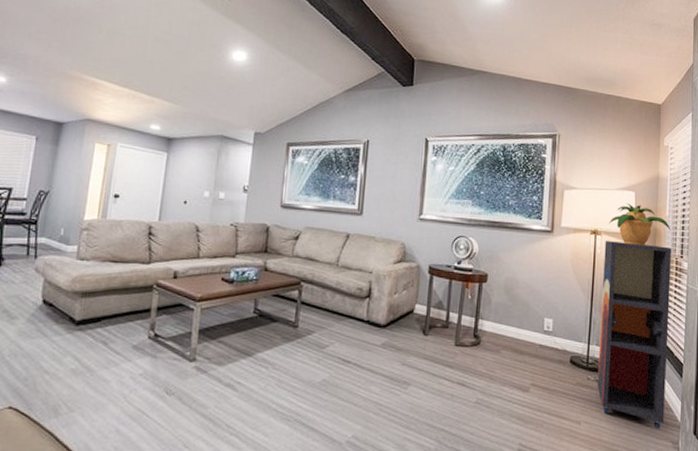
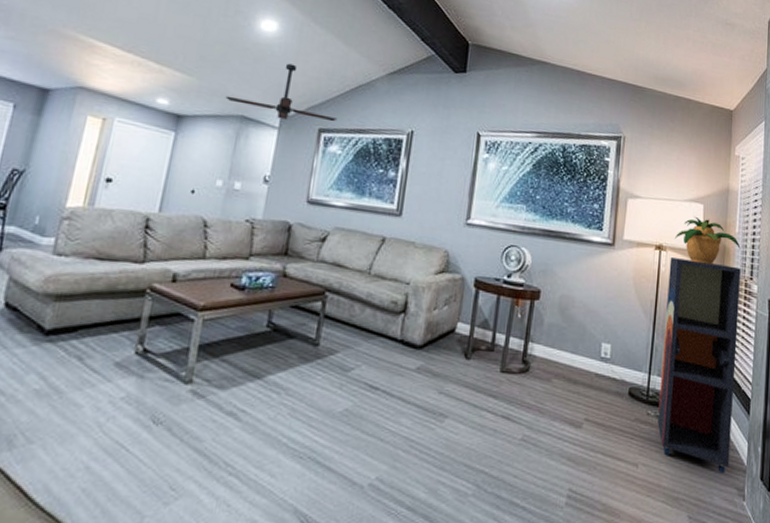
ceiling fan: none [207,87,303,137] -> present [225,63,338,122]

